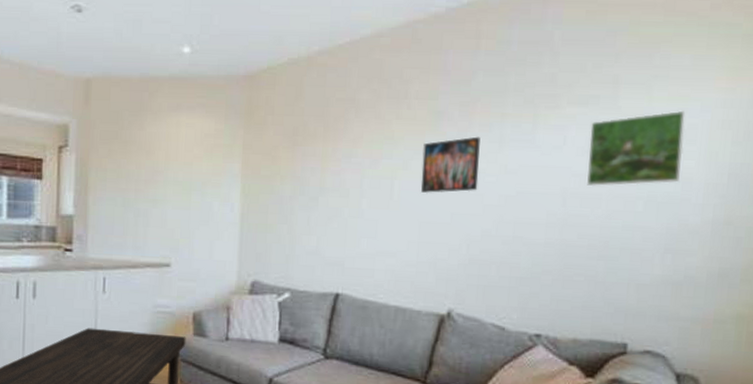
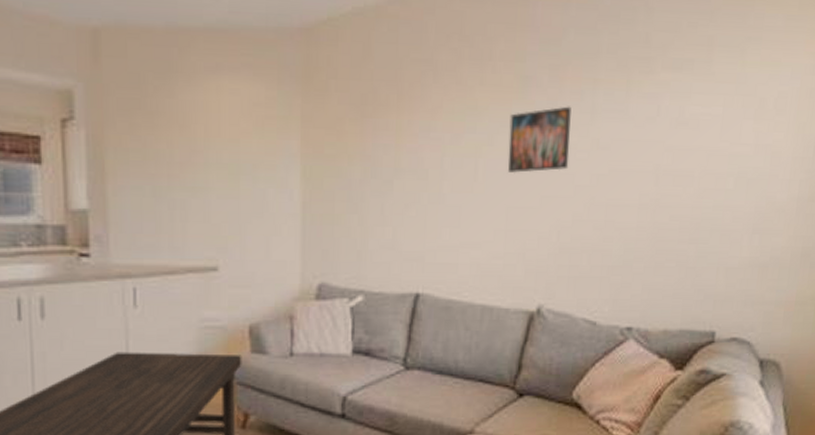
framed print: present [587,110,686,186] -> none [680,77,777,162]

